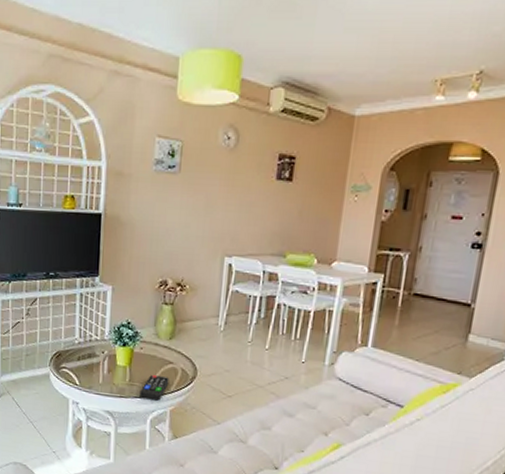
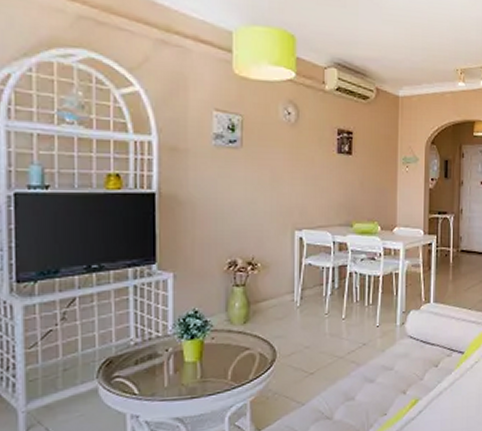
remote control: present [139,374,169,401] -> none [214,365,247,395]

